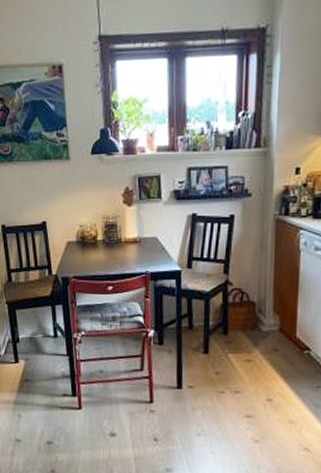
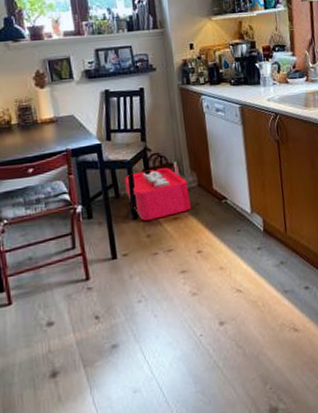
storage bin: none [199,300,269,357] -> present [124,161,192,221]

